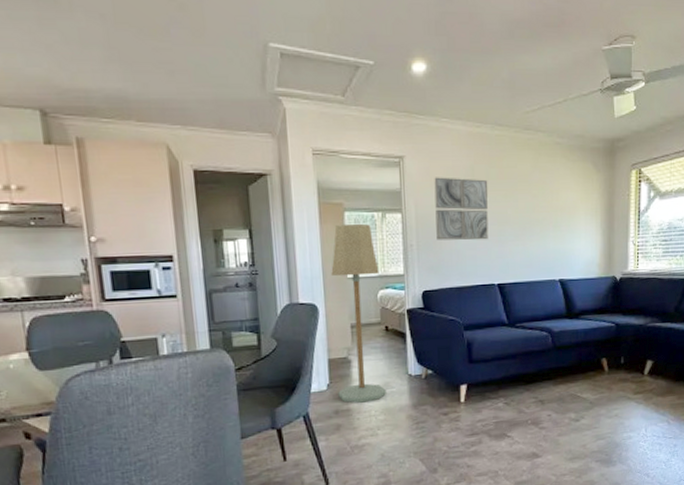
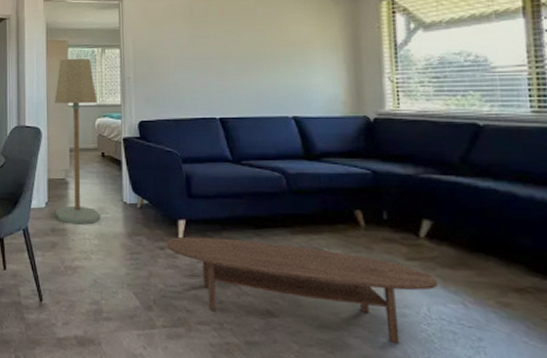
wall art: present [434,177,489,241] -> none [152,15,209,74]
coffee table: none [449,395,654,462] -> present [166,236,439,344]

